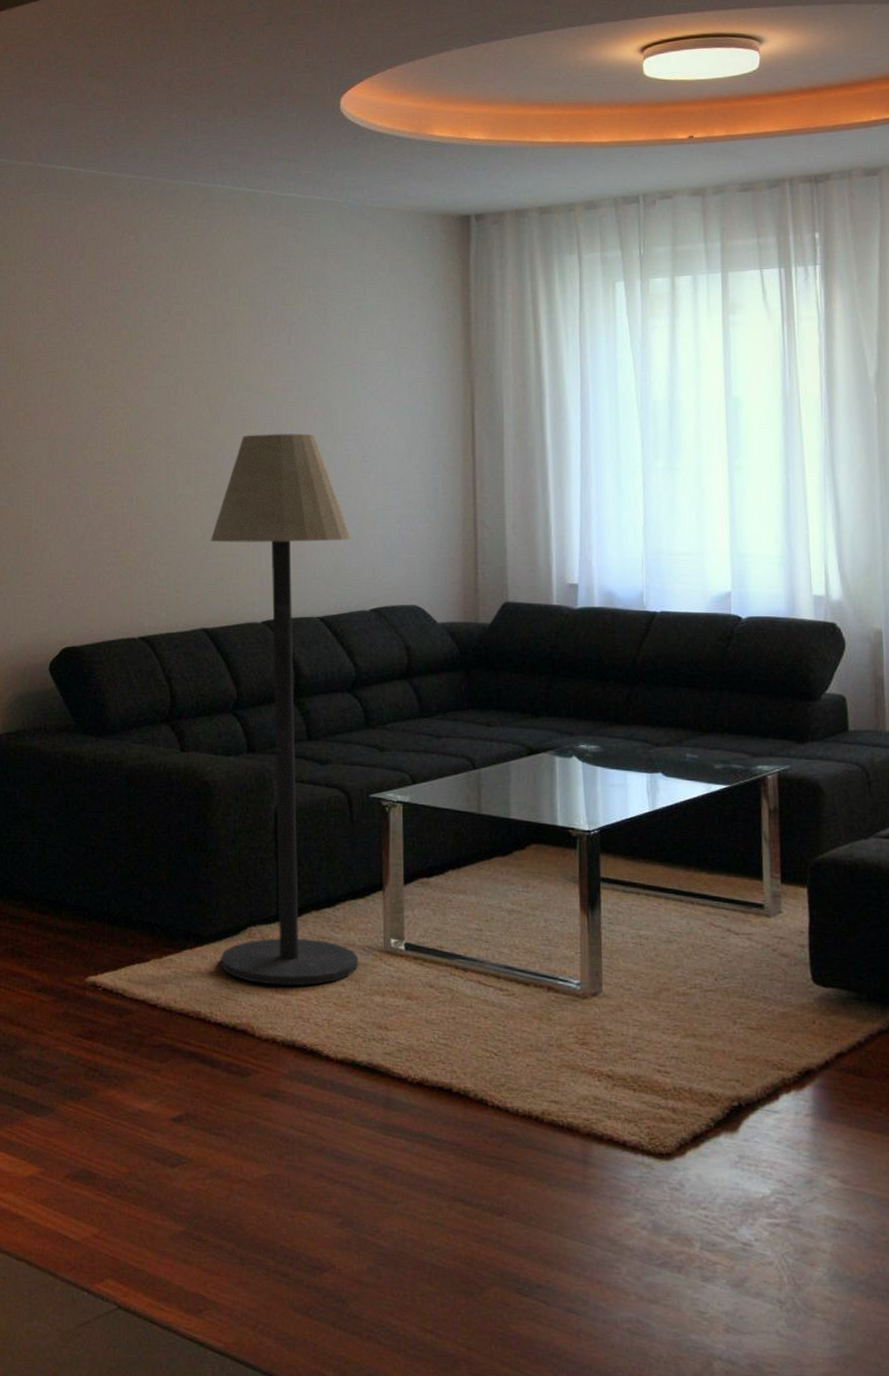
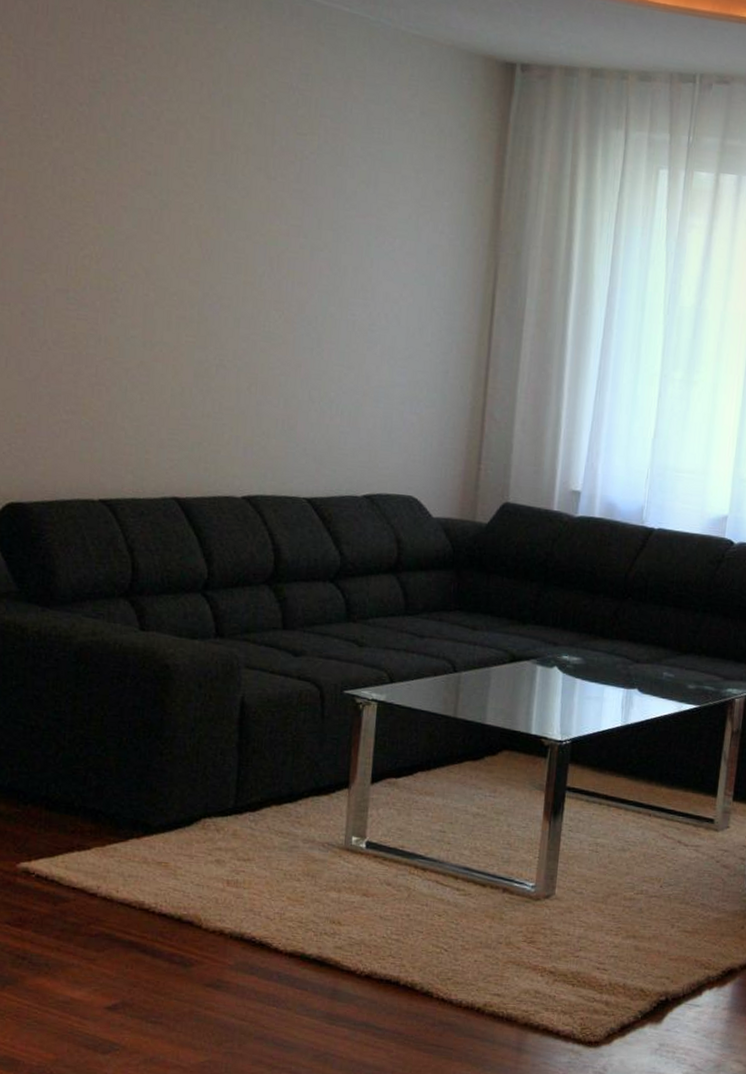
floor lamp: present [210,433,358,986] -> none [169,282,350,879]

